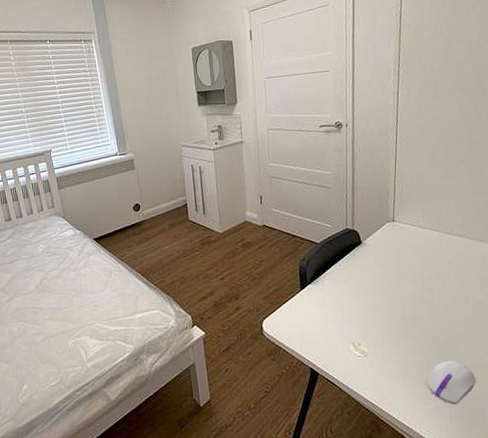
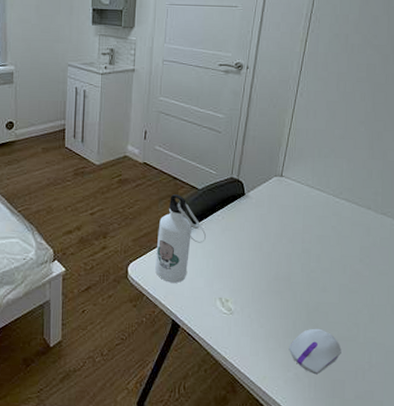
water bottle: none [285,251,332,334] -> present [155,194,207,283]

